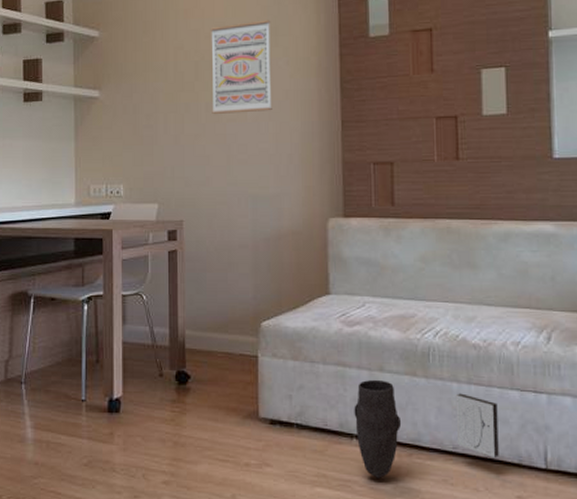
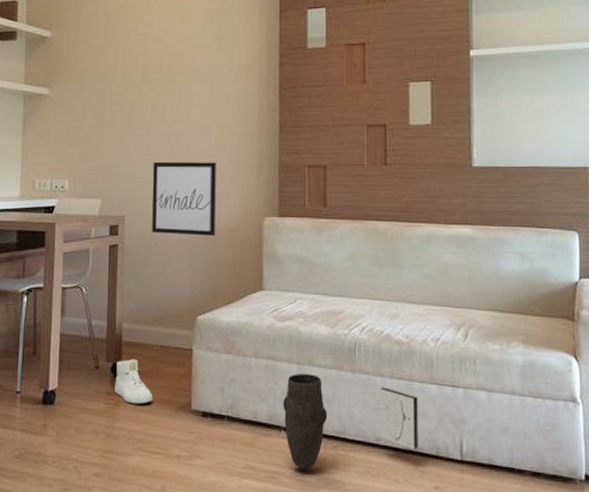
sneaker: none [180,366,220,412] -> present [114,359,153,404]
wall art: present [210,20,272,114] -> none [157,28,215,115]
wall art: none [210,162,278,239] -> present [151,161,216,236]

